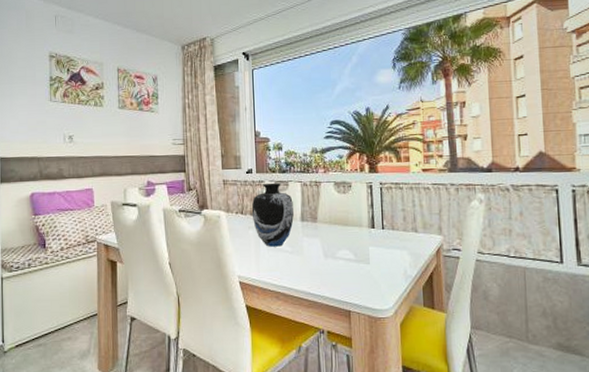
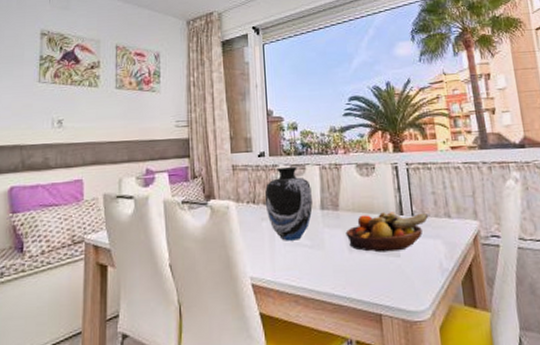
fruit bowl: none [322,225,398,260] -> present [345,212,429,253]

